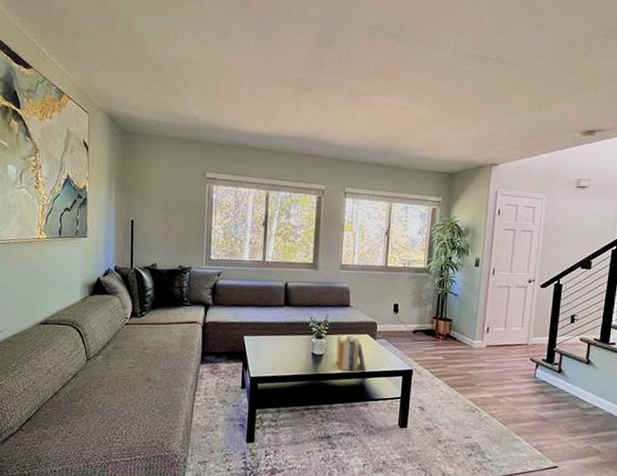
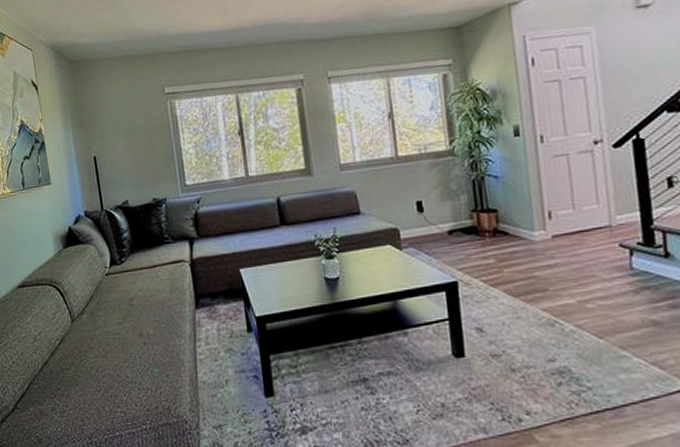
books: present [336,334,366,372] -> none [352,248,397,294]

